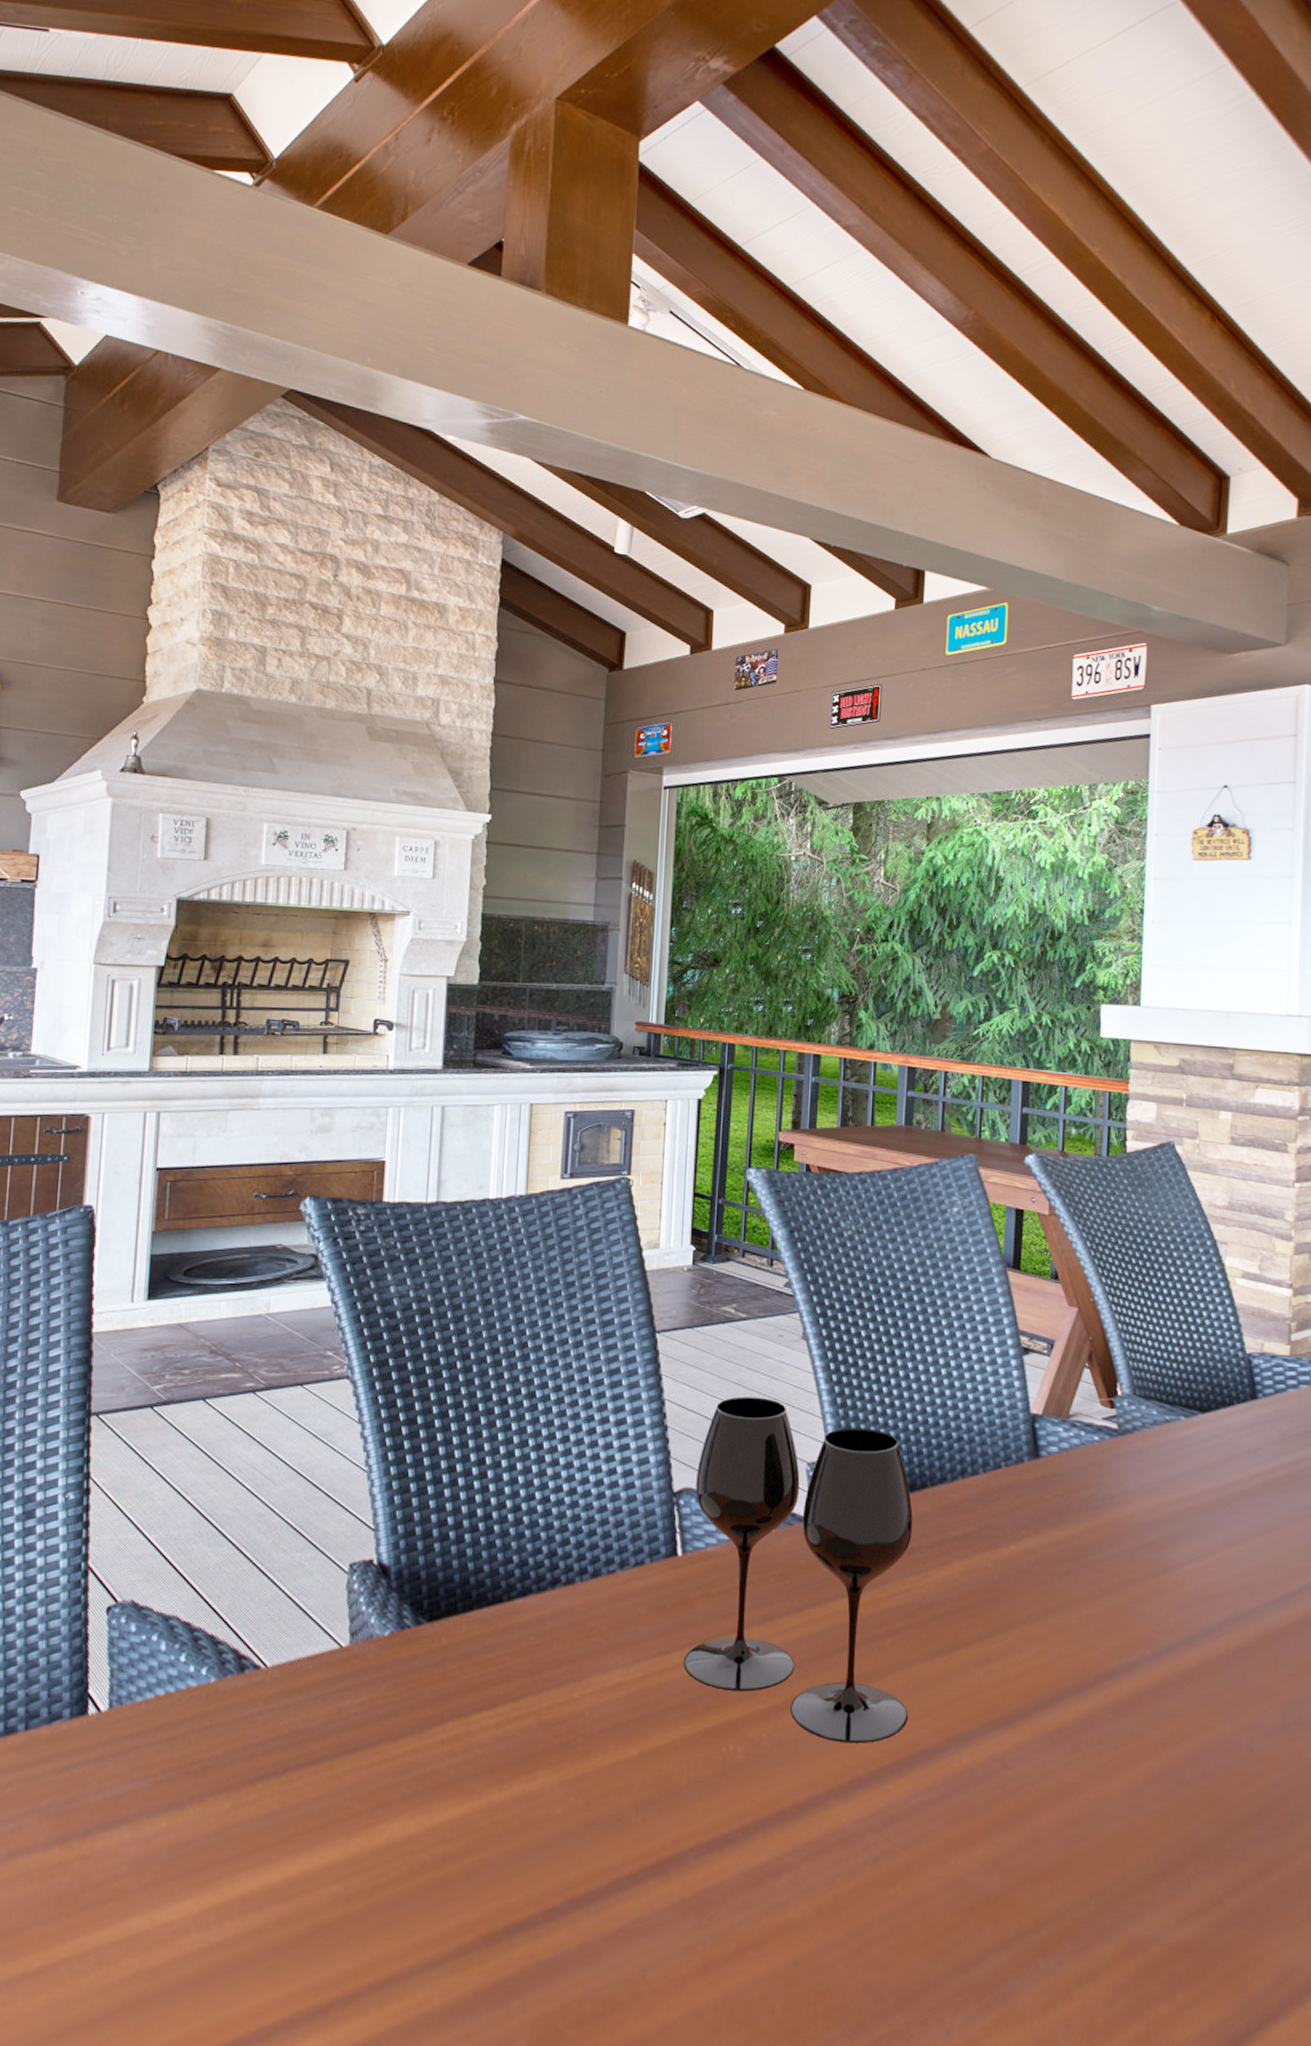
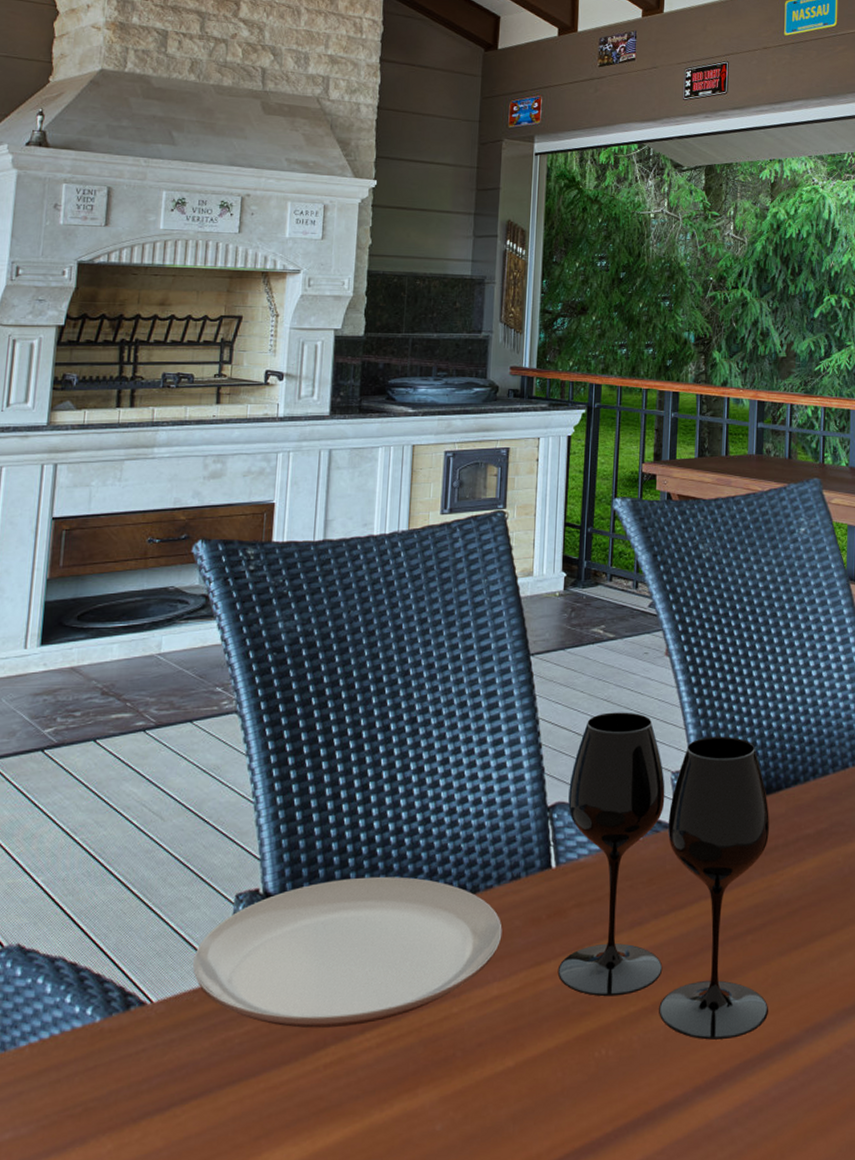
plate: none [307,1554,625,1703] -> present [193,876,502,1029]

